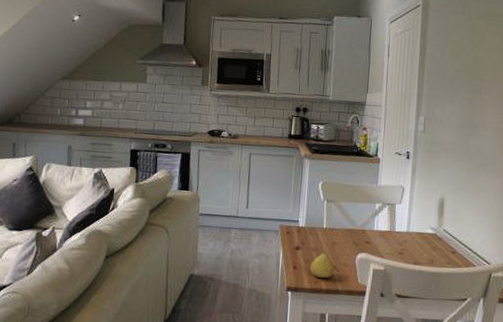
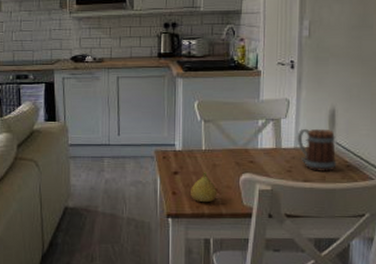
mug: none [409,214,444,256] -> present [296,128,337,172]

